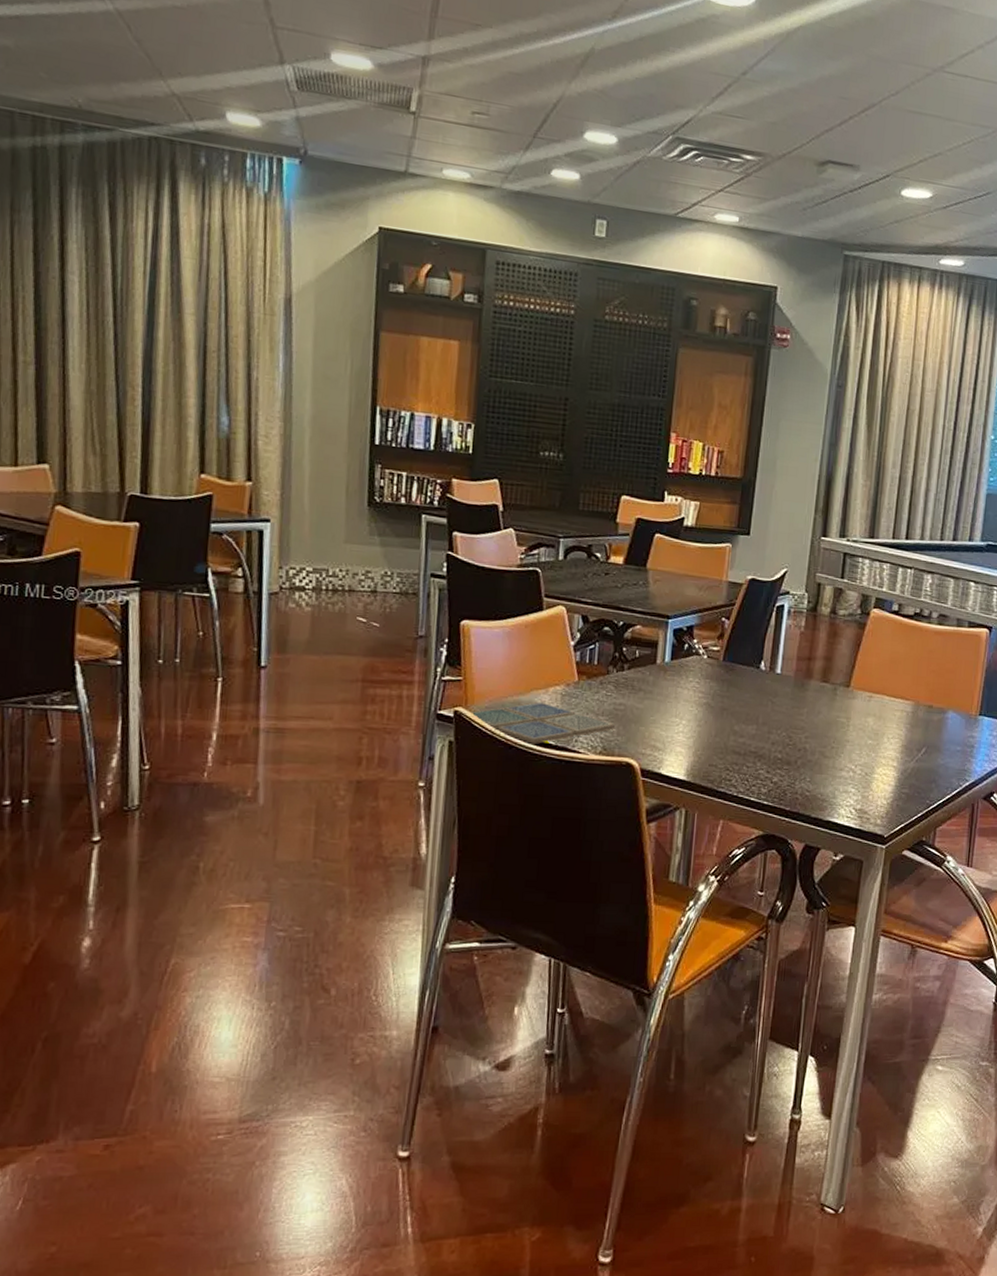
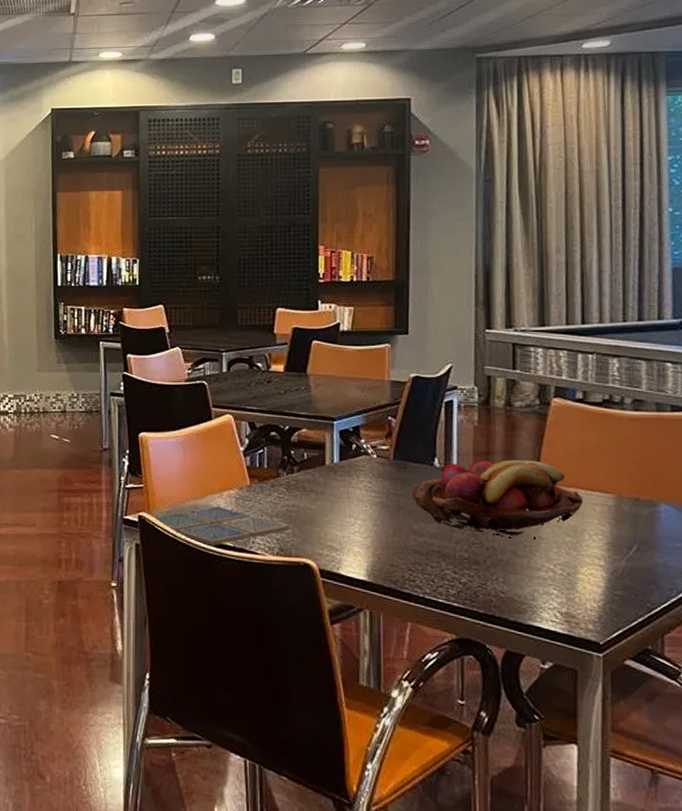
fruit basket: none [737,665,887,741] -> present [412,459,584,538]

